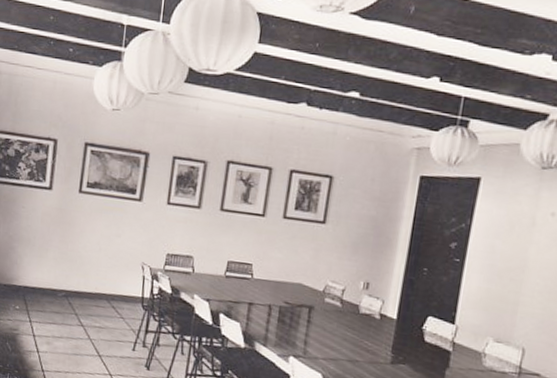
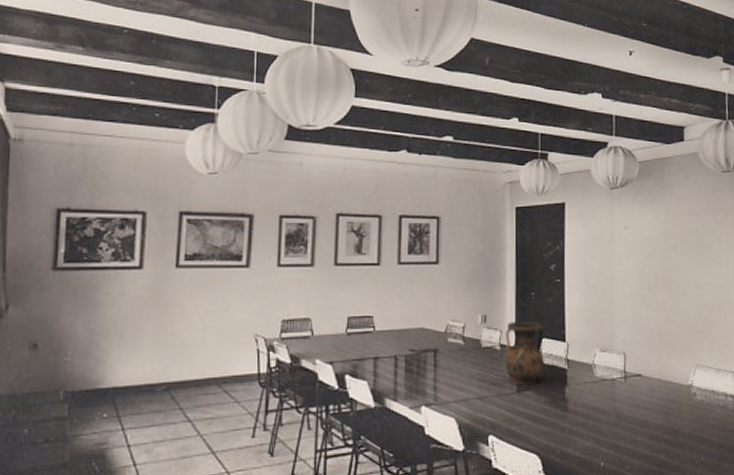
vase: none [382,293,432,359] -> present [505,320,544,384]

